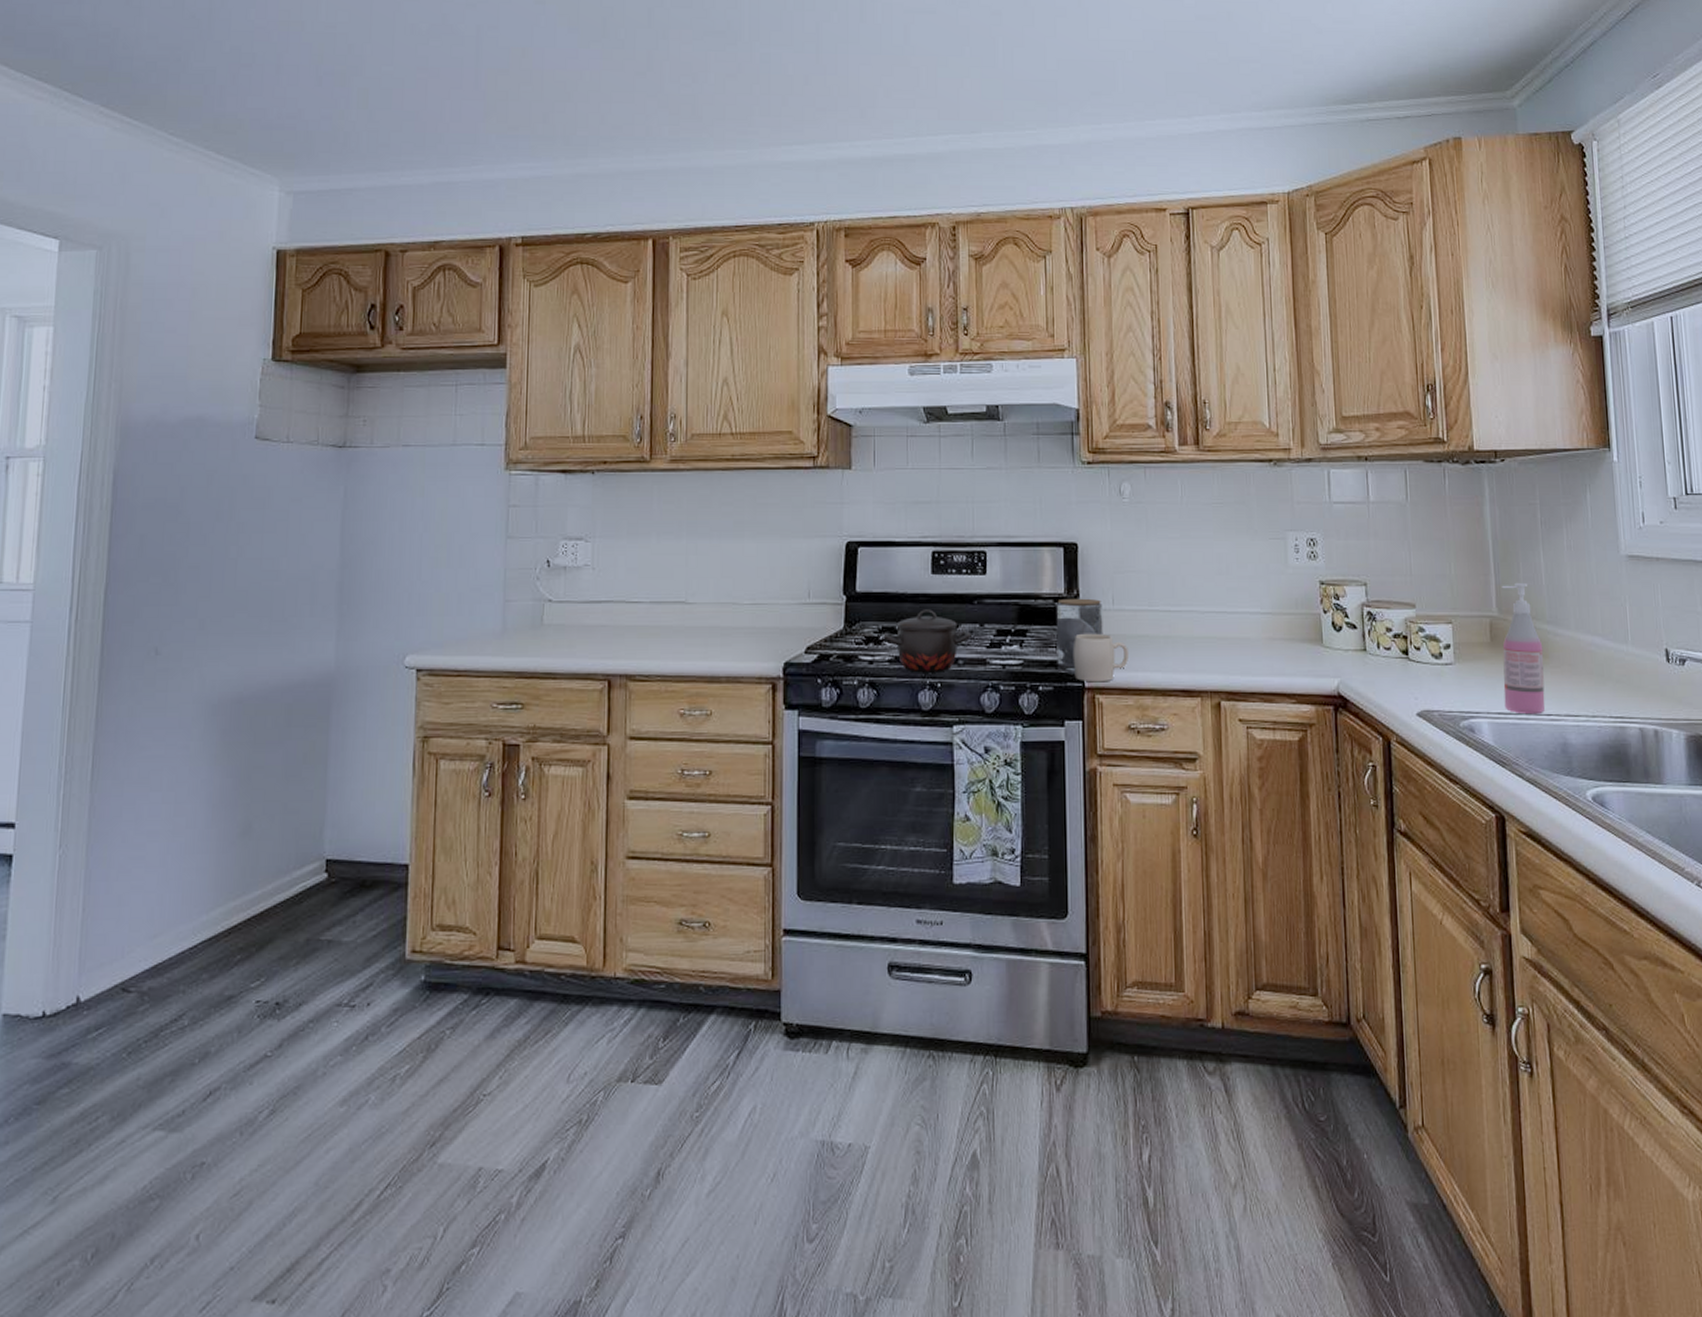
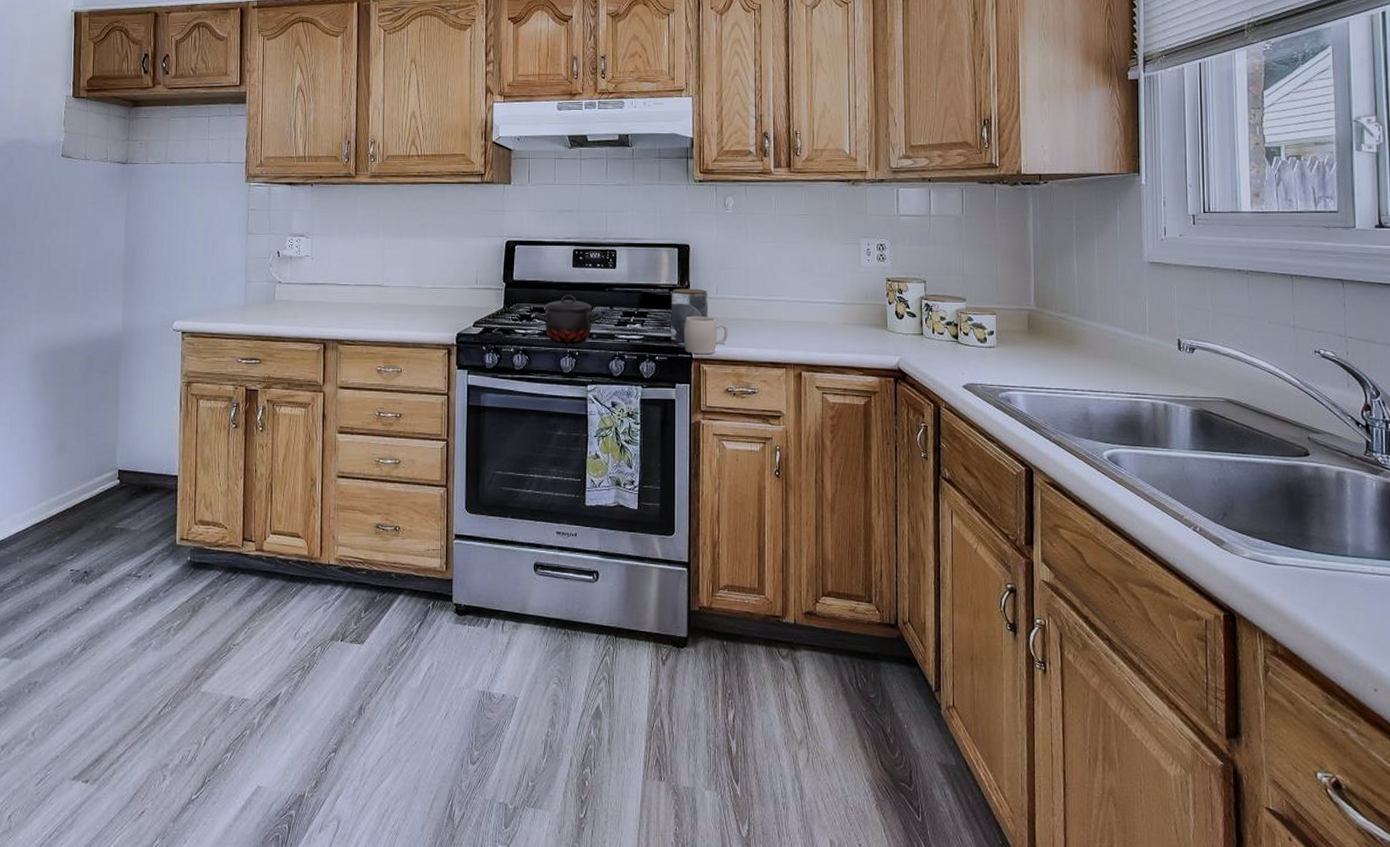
soap dispenser: present [1501,582,1545,713] -> none [1037,282,1073,388]

